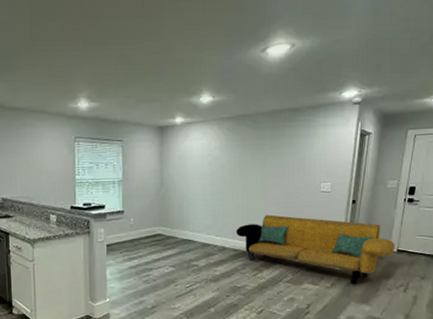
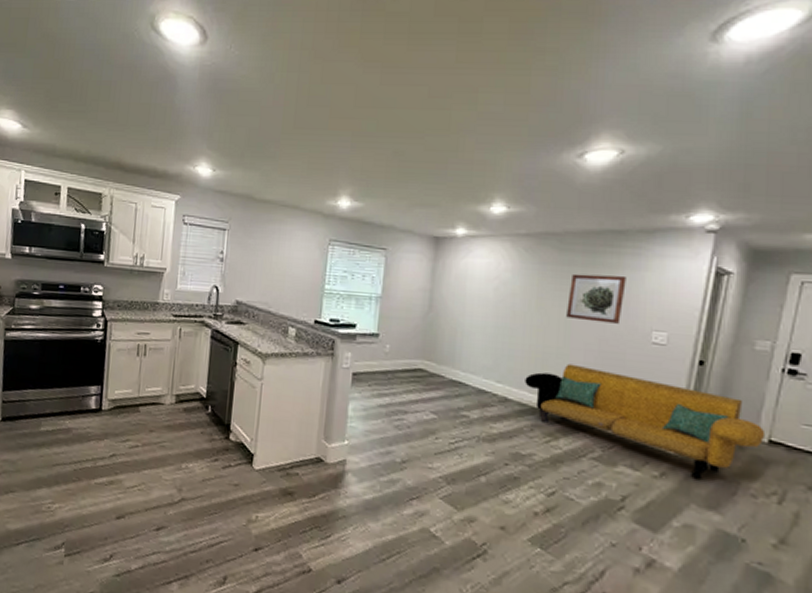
wall art: none [262,144,302,181] -> present [566,273,626,324]

